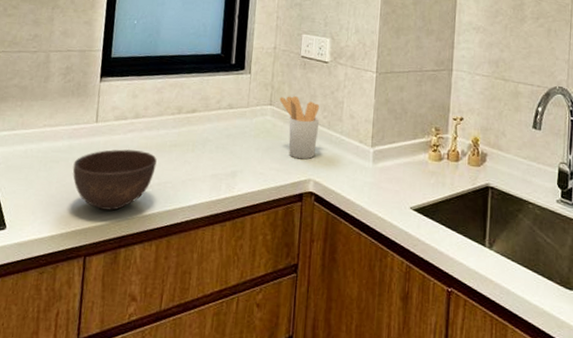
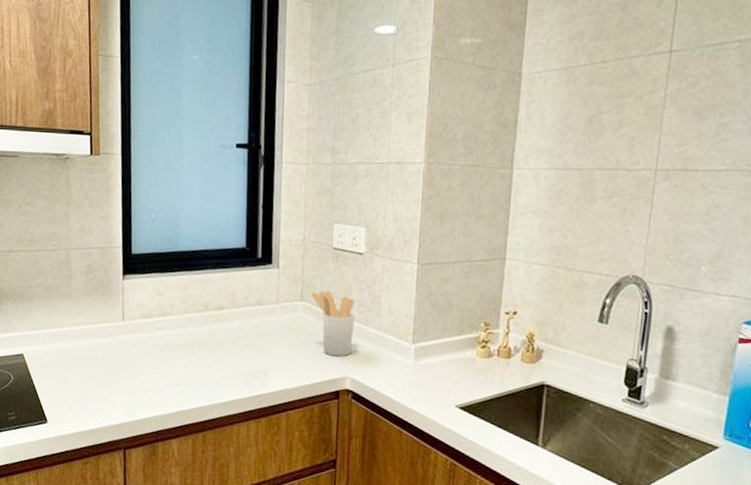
bowl: present [72,149,157,211] -> none [104,347,187,407]

